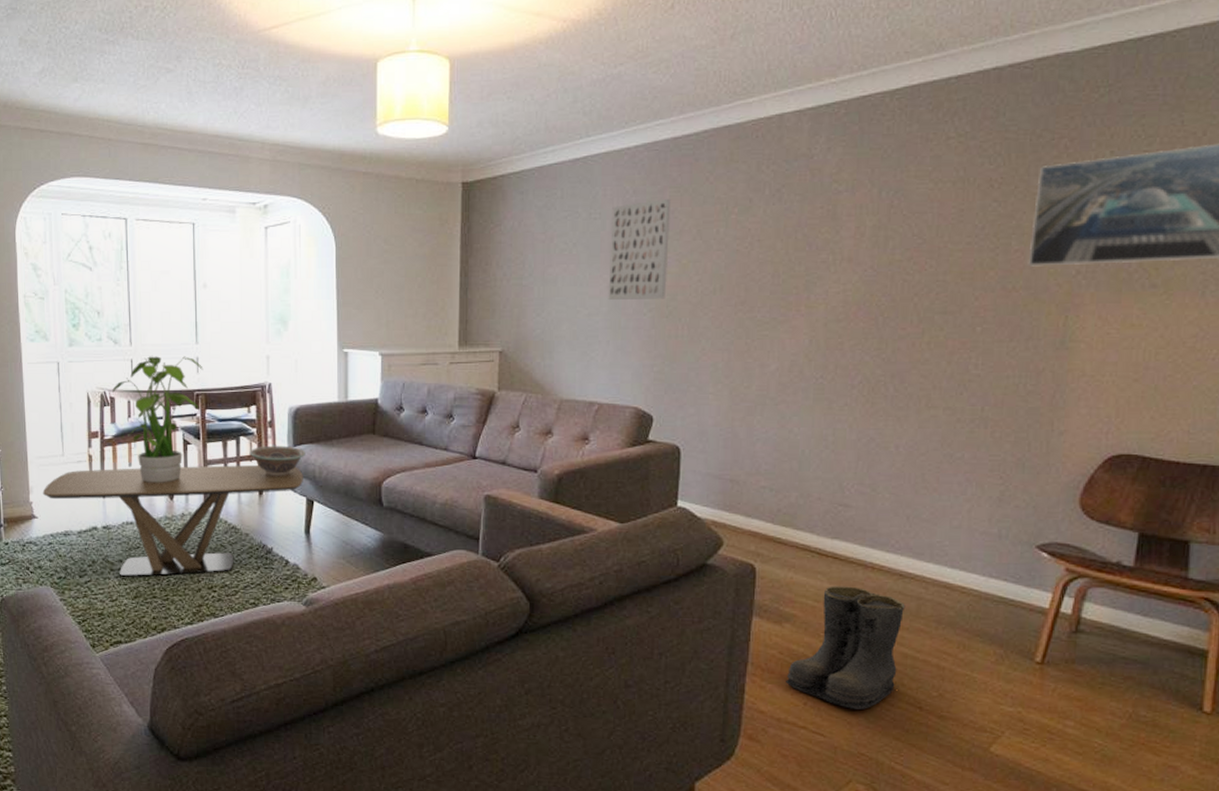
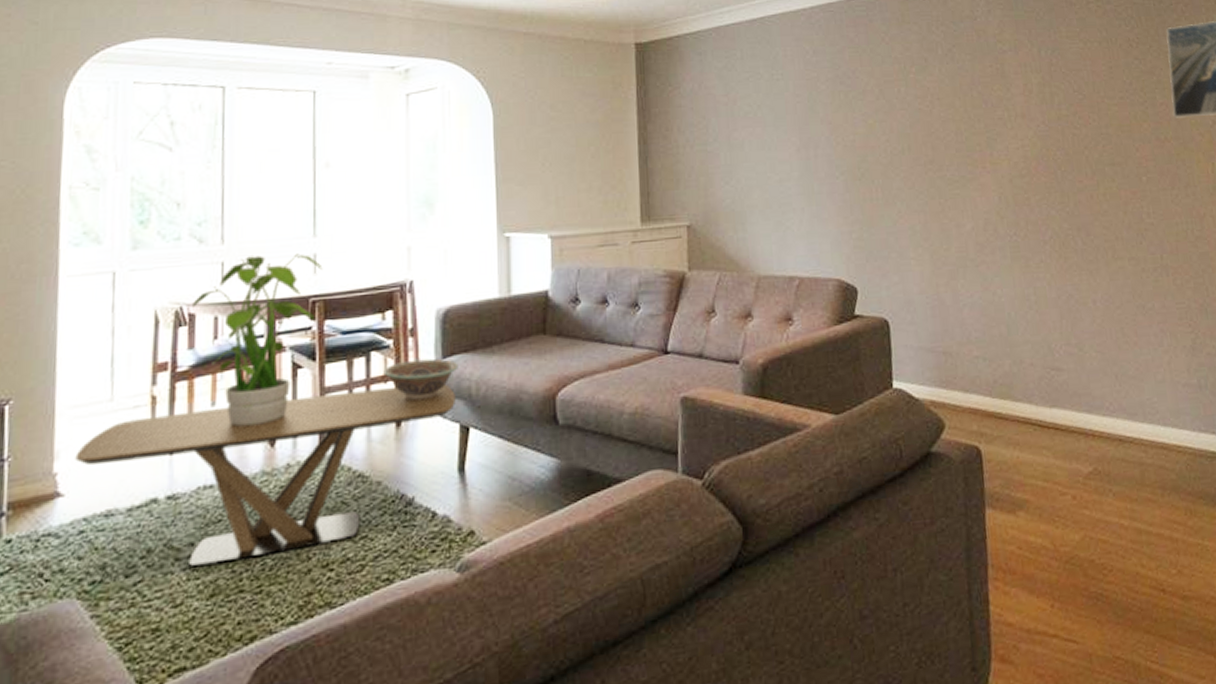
wall art: present [608,198,670,300] -> none [794,58,856,164]
boots: present [786,586,906,709] -> none [1029,459,1140,604]

